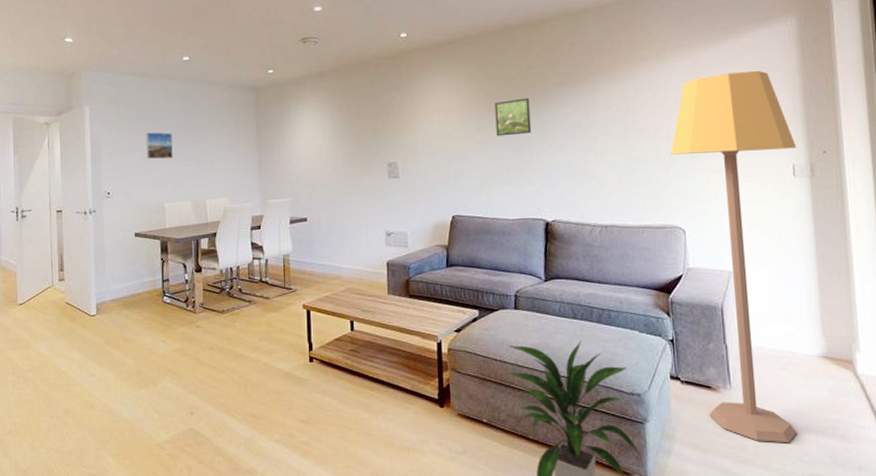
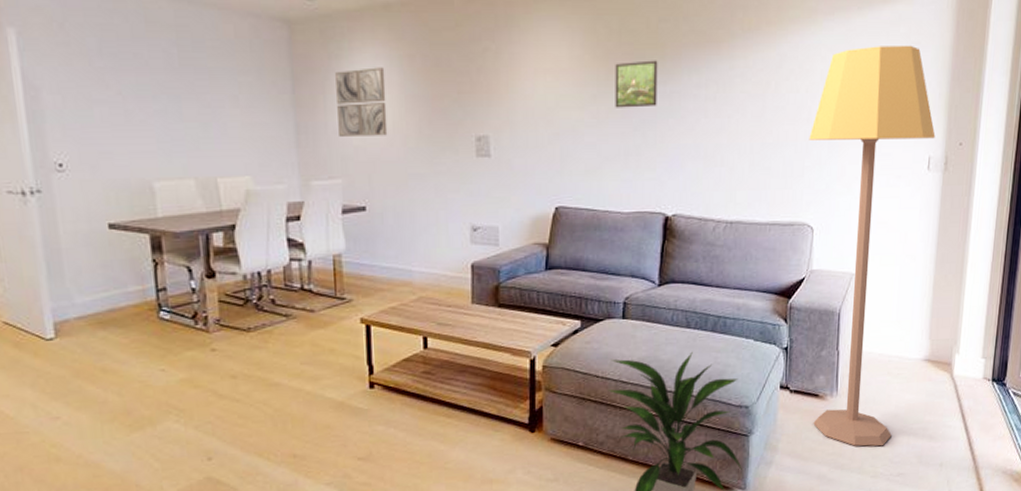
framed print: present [146,132,173,160] -> none [116,75,163,118]
wall art: none [286,116,323,167] -> present [335,67,388,136]

